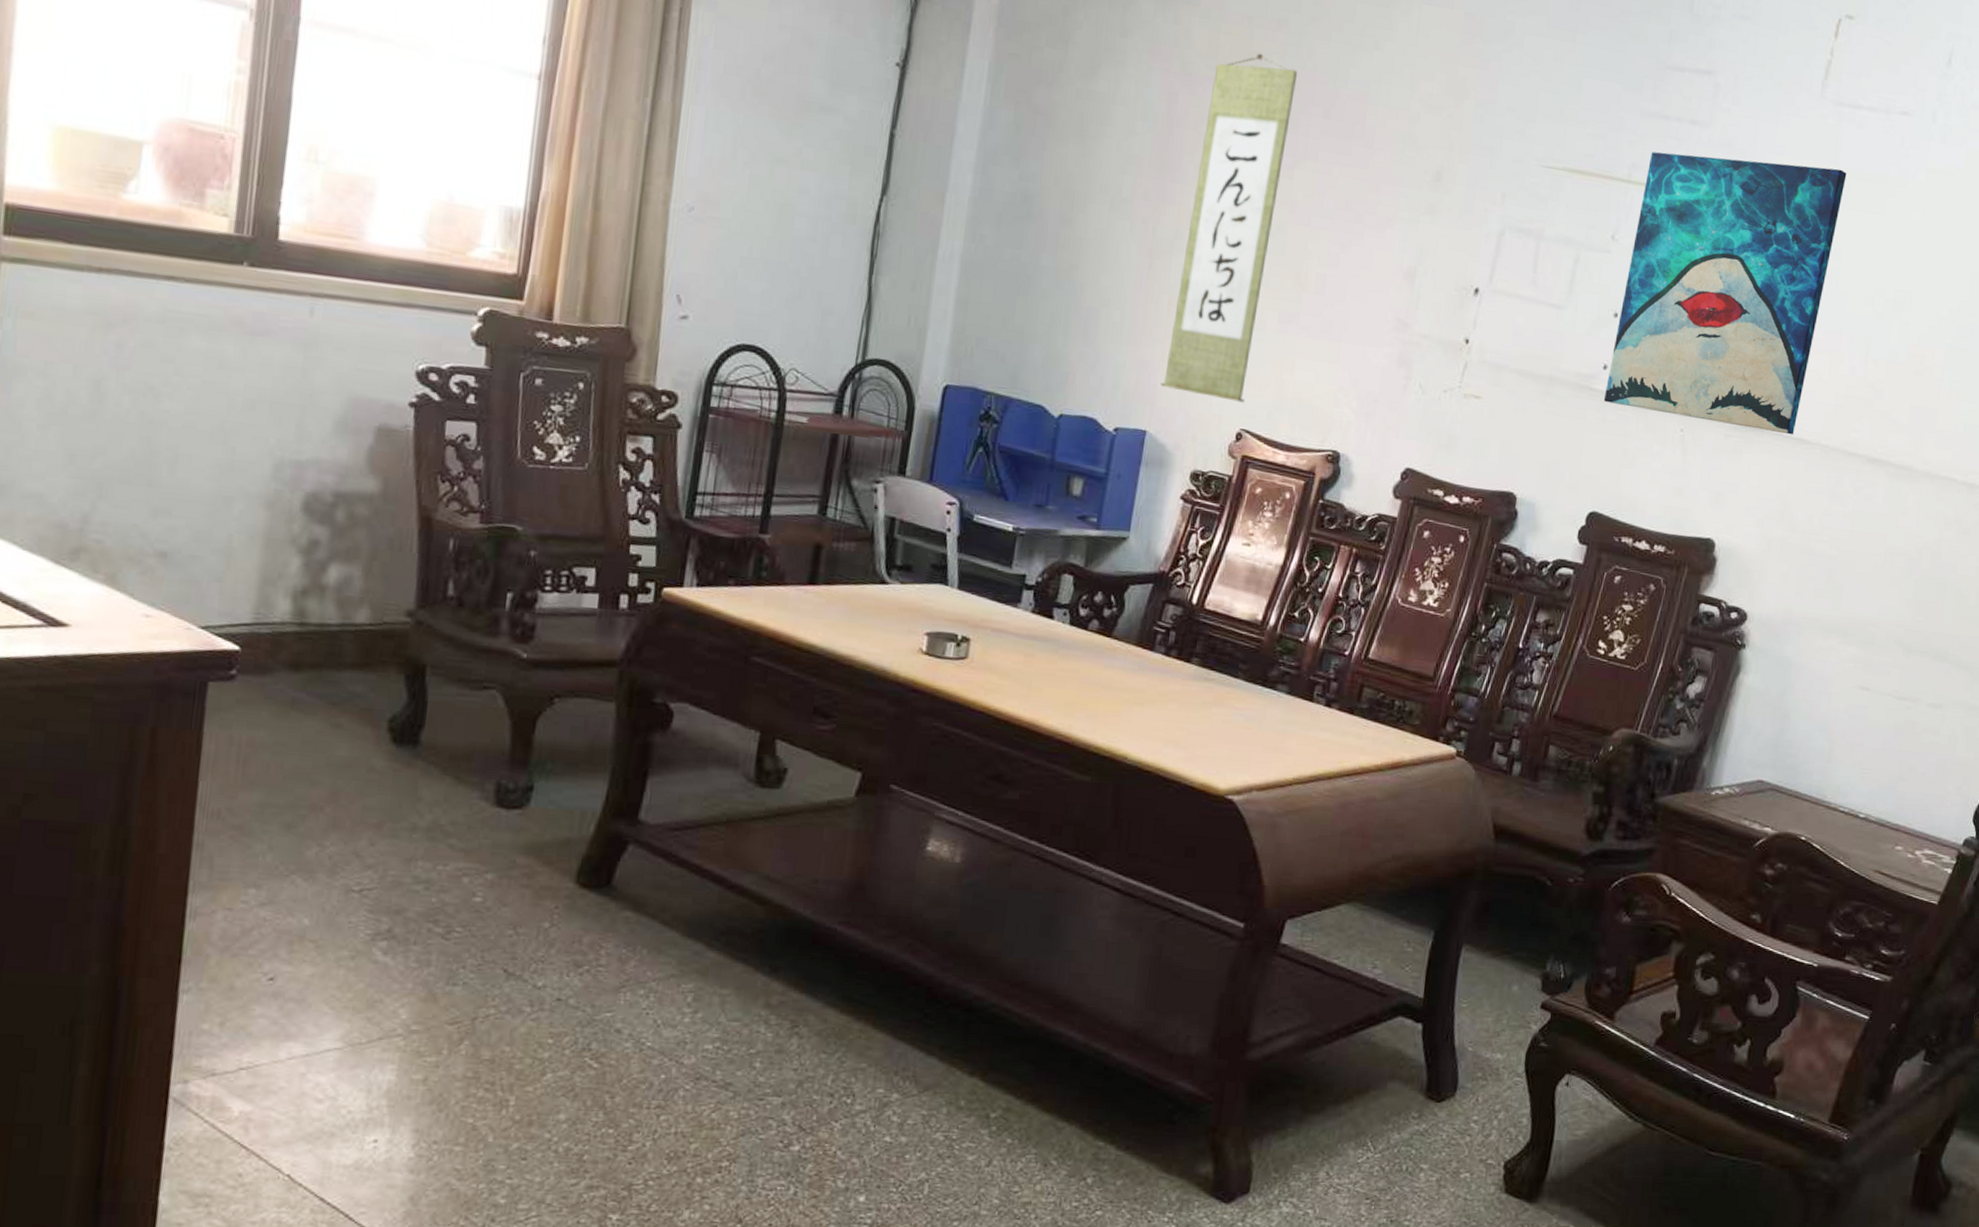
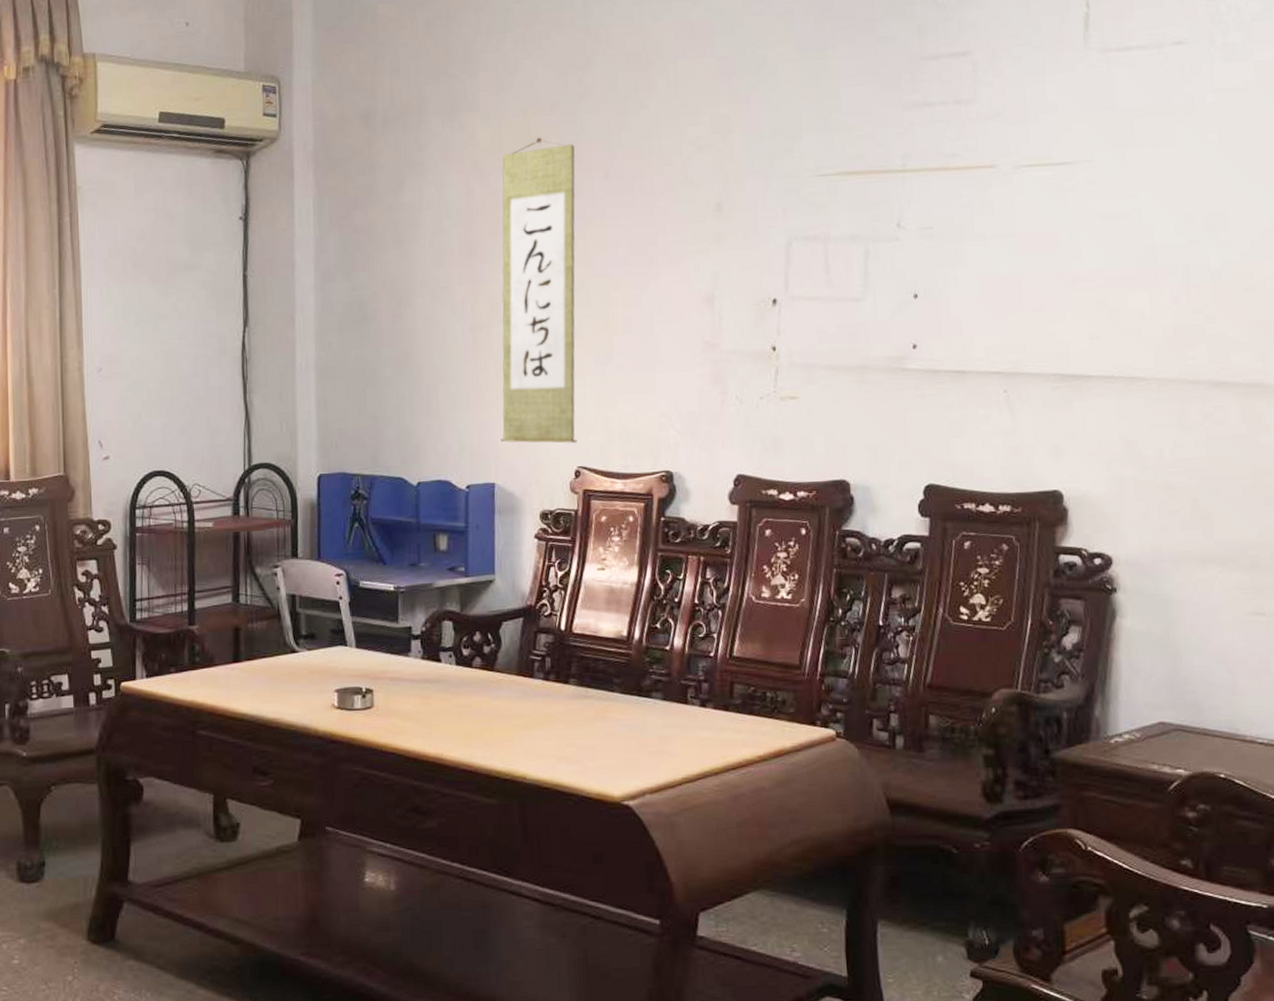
wall art: present [1603,151,1847,435] -> none [919,111,1129,379]

